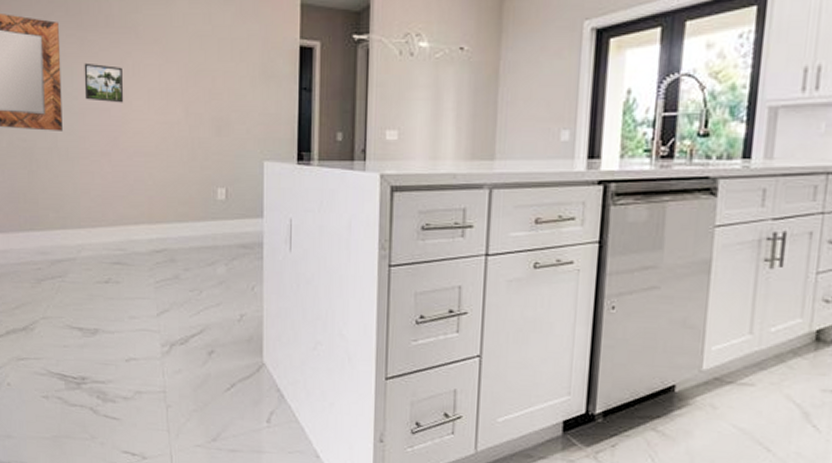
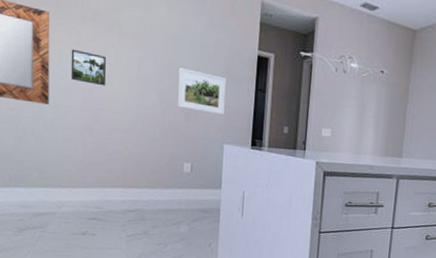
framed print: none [206,71,263,125] -> present [177,67,226,116]

